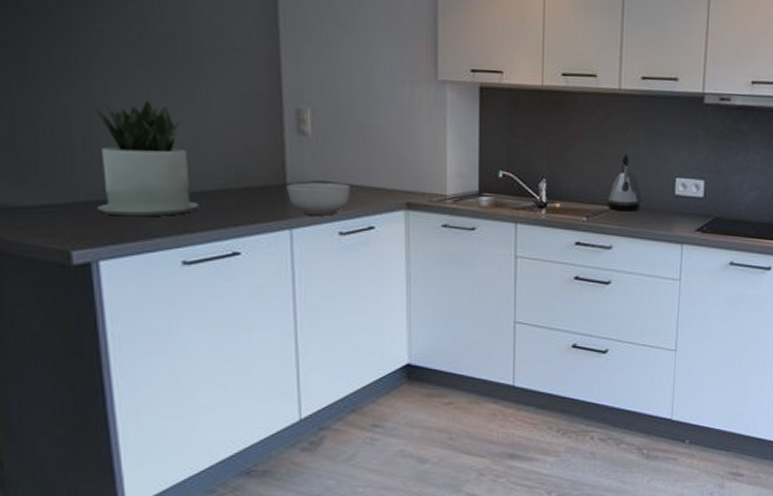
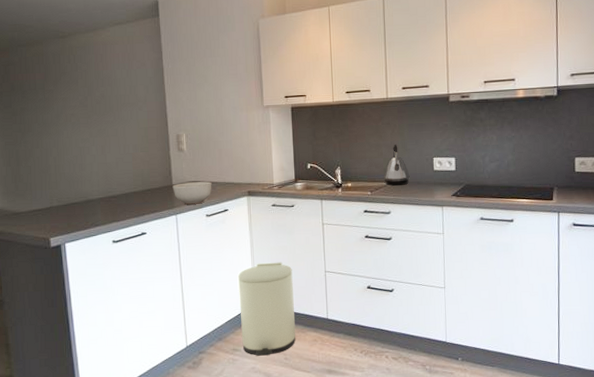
planter: present [91,100,199,217] -> none [60,139,121,214]
pedal bin: none [385,306,467,435] -> present [238,262,296,356]

